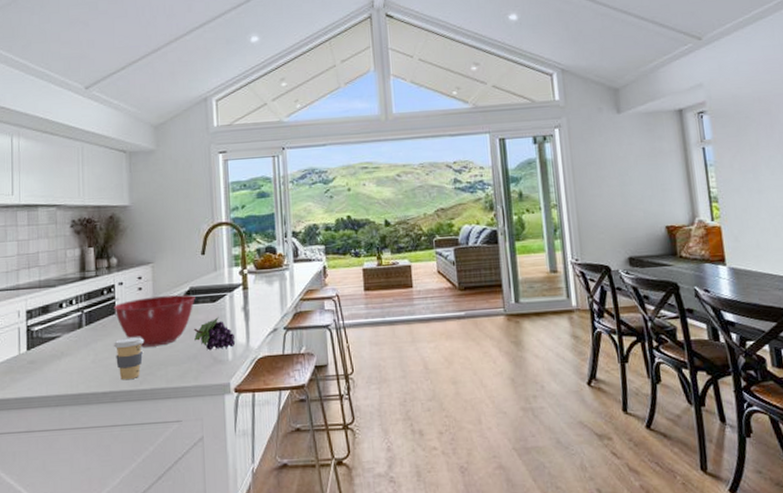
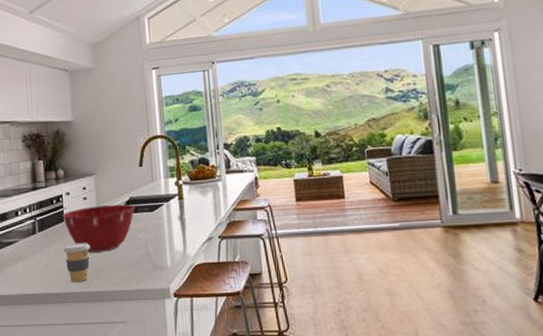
fruit: present [194,317,236,351] -> none [135,225,174,257]

